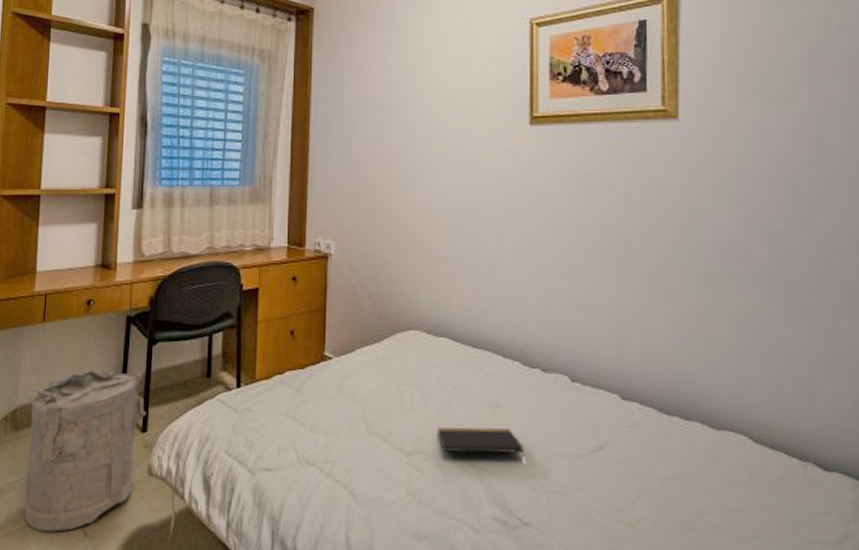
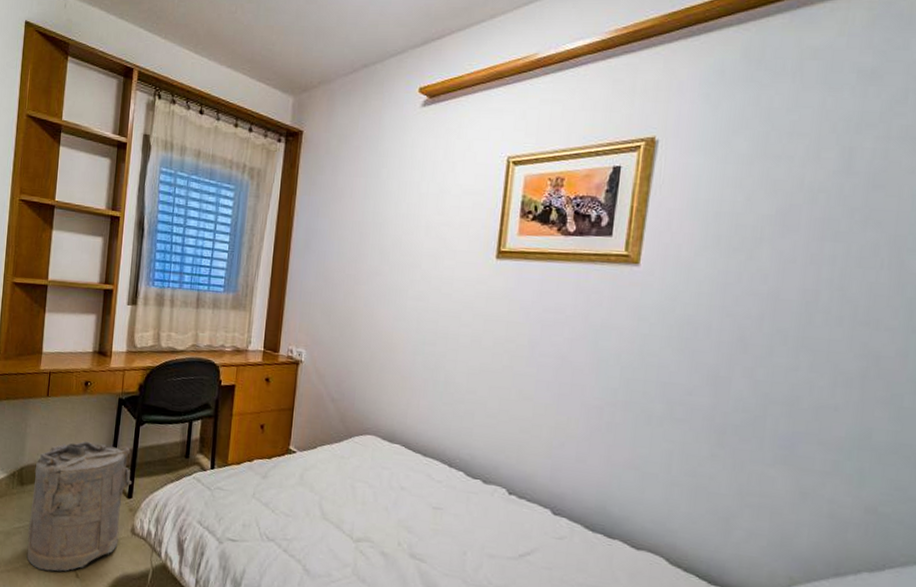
notepad: present [438,427,524,457] -> none [383,521,459,554]

